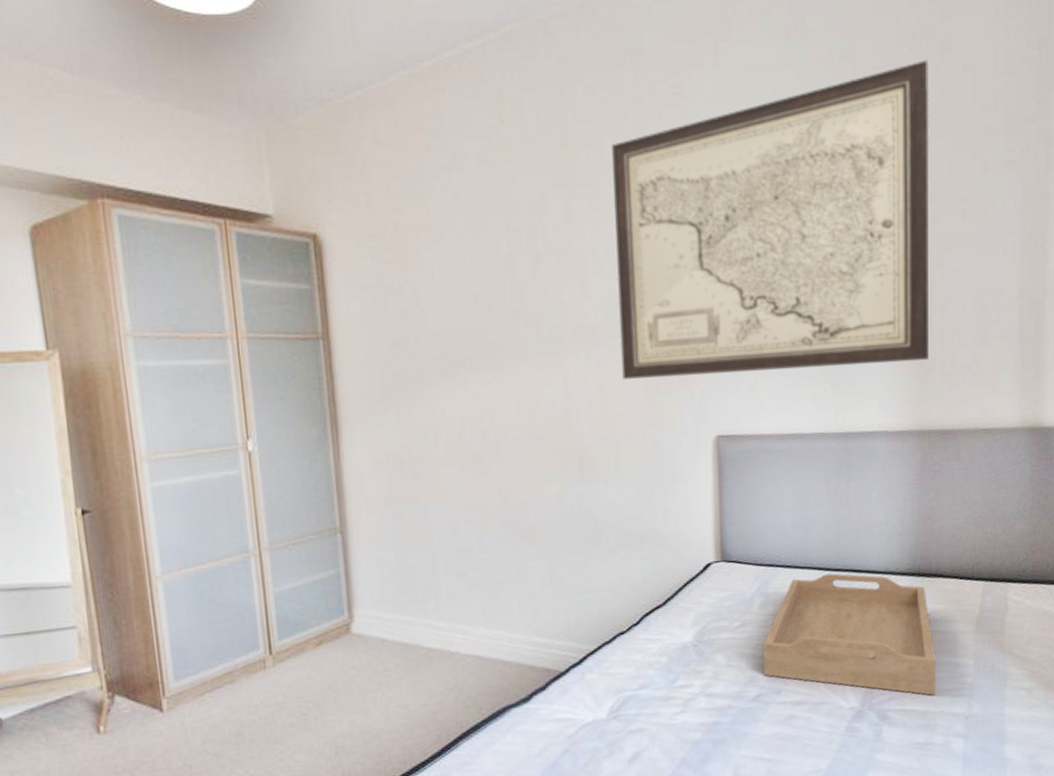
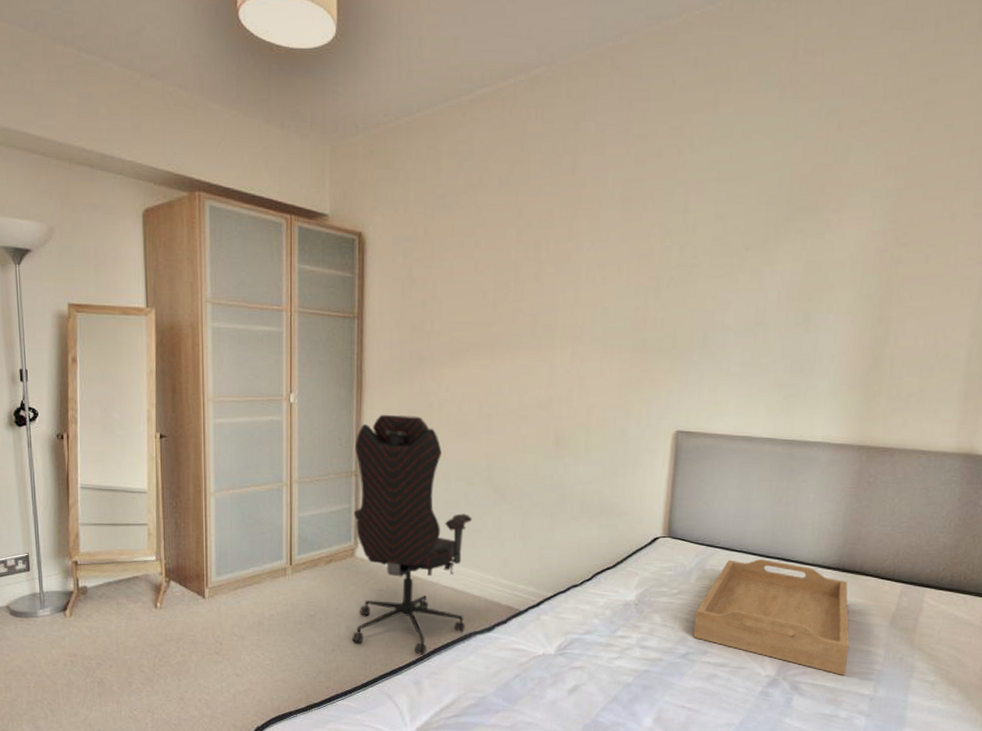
office chair: none [336,451,497,743] -> present [352,414,472,655]
wall art: present [612,60,930,379] -> none [600,118,911,385]

